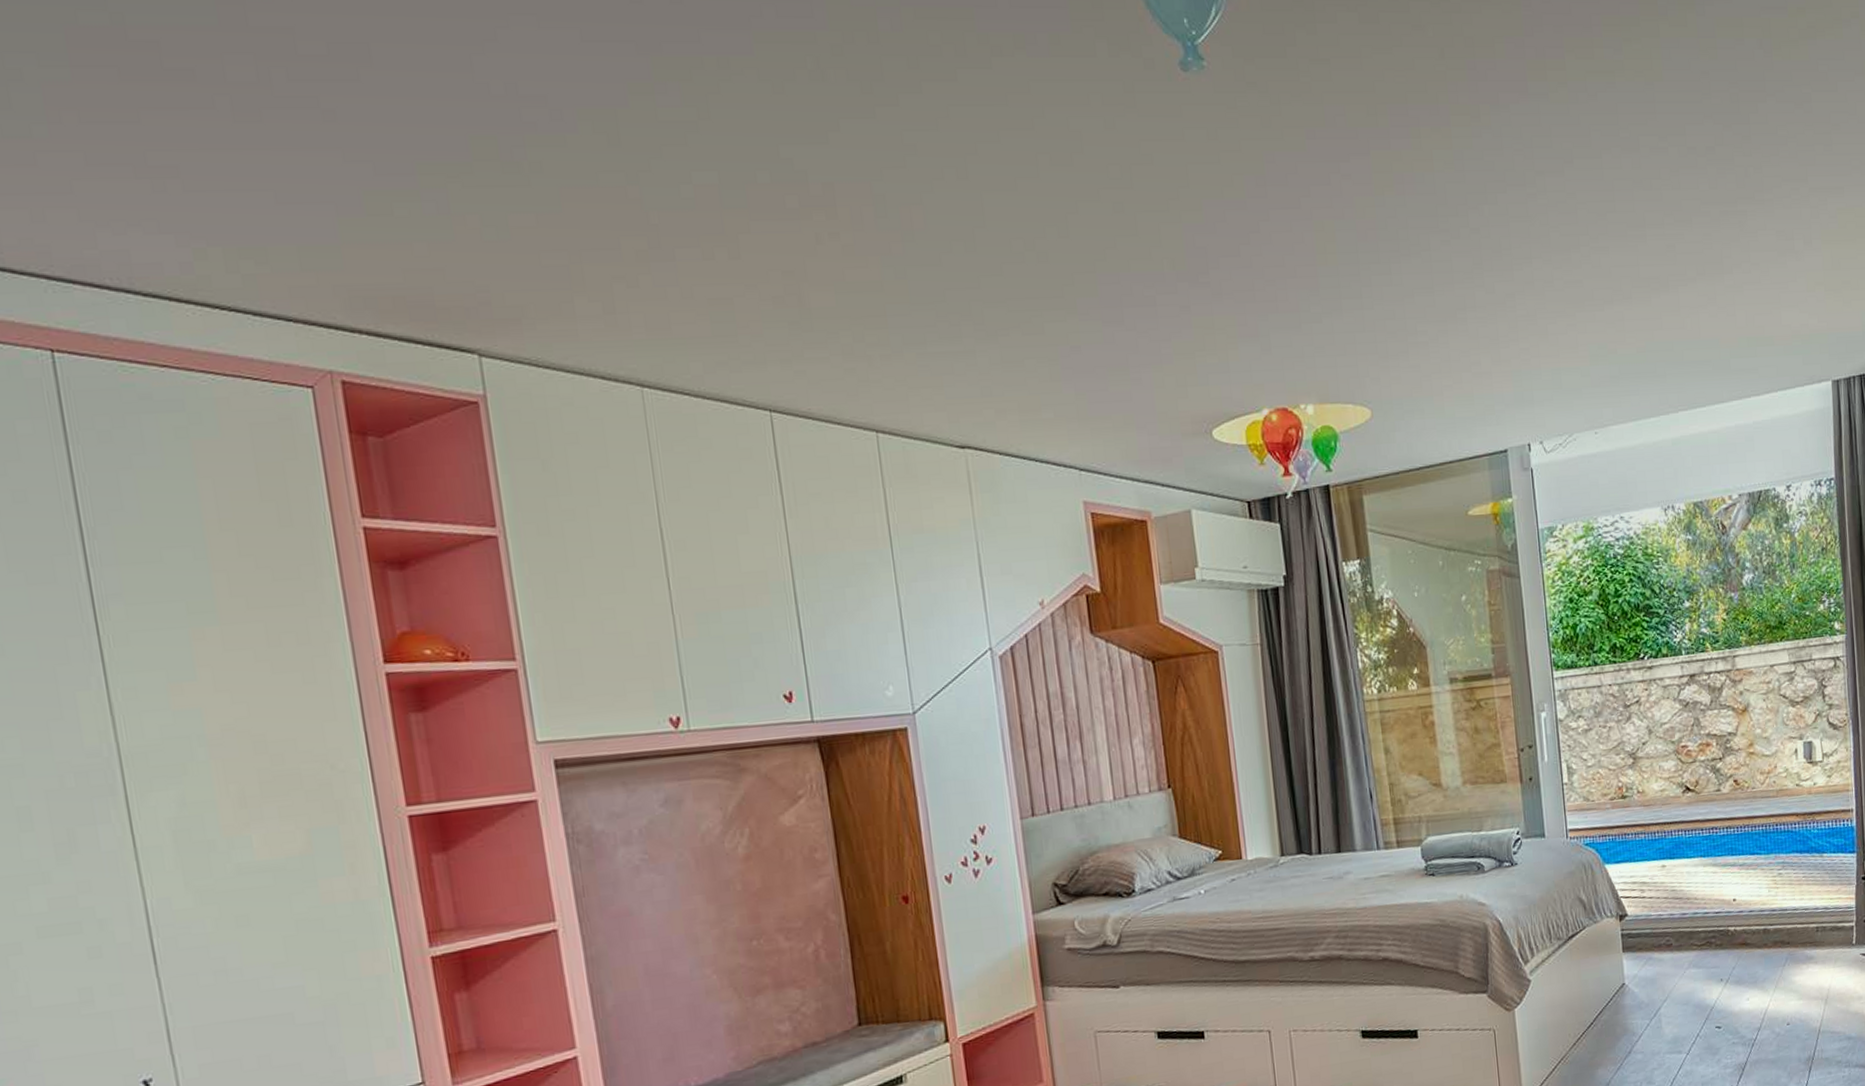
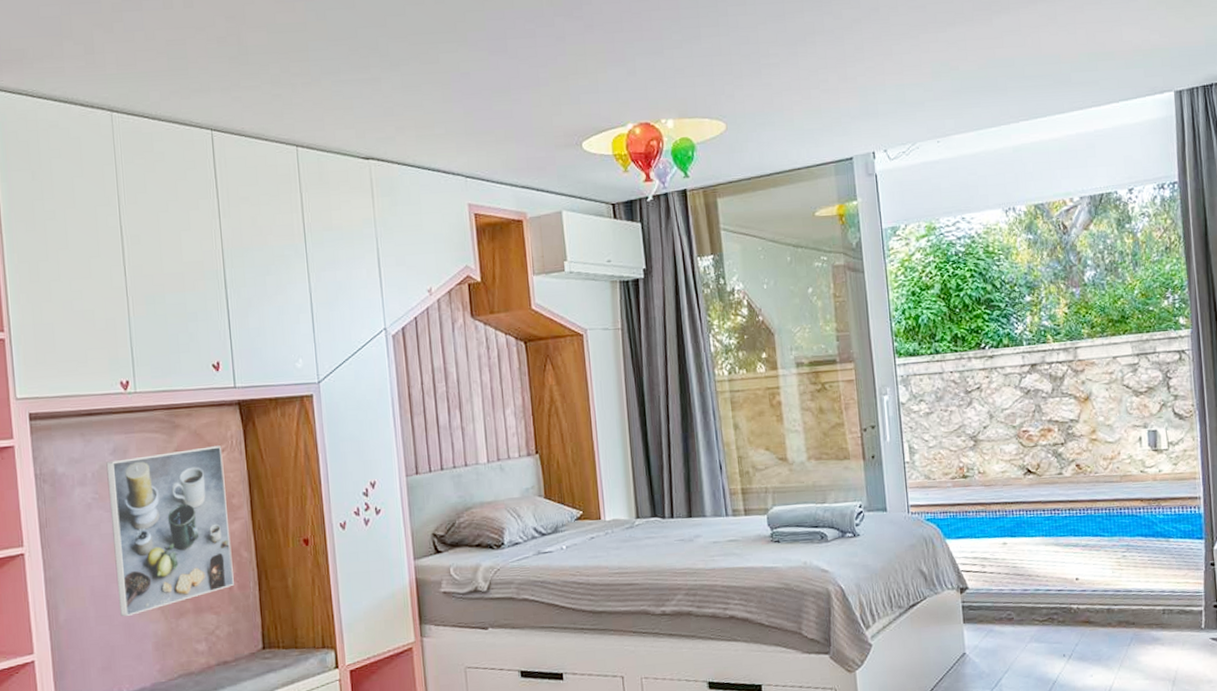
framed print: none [656,791,821,998] -> present [106,446,234,617]

